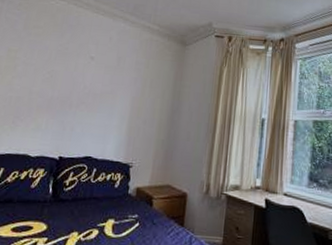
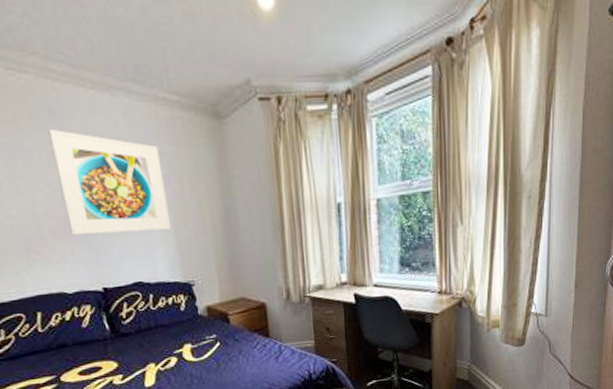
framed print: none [51,36,135,118] -> present [48,130,171,236]

